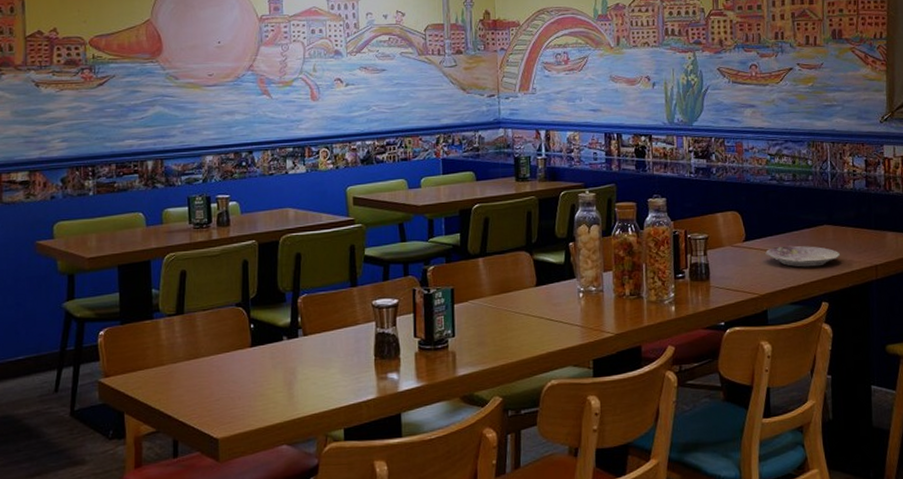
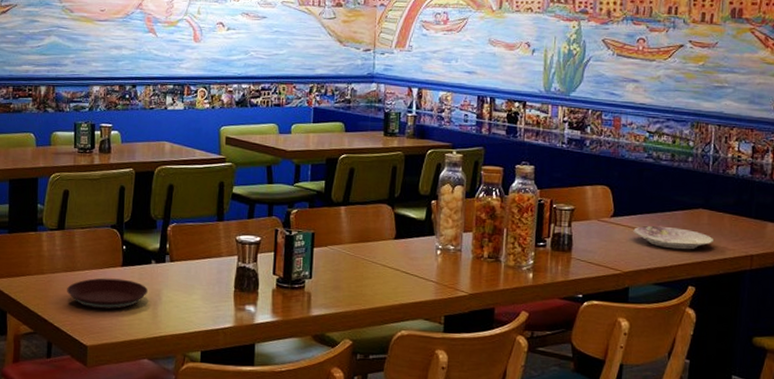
plate: none [191,360,281,397] -> present [67,278,148,310]

